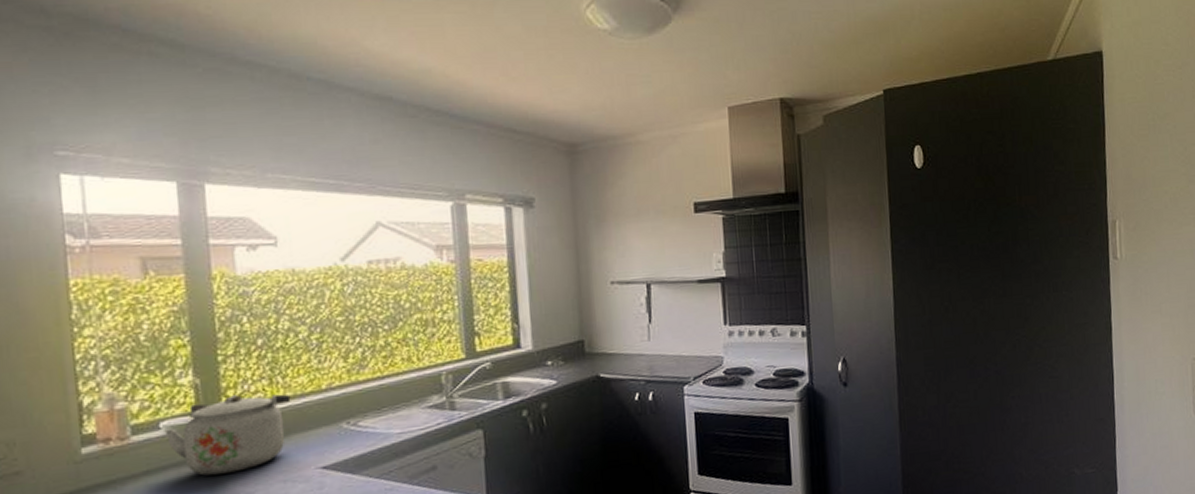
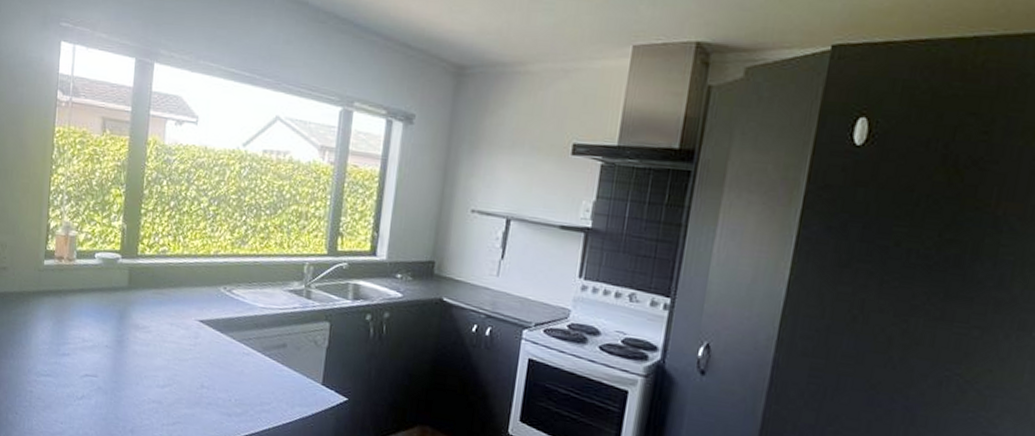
kettle: present [164,394,291,476] -> none [97,243,187,307]

